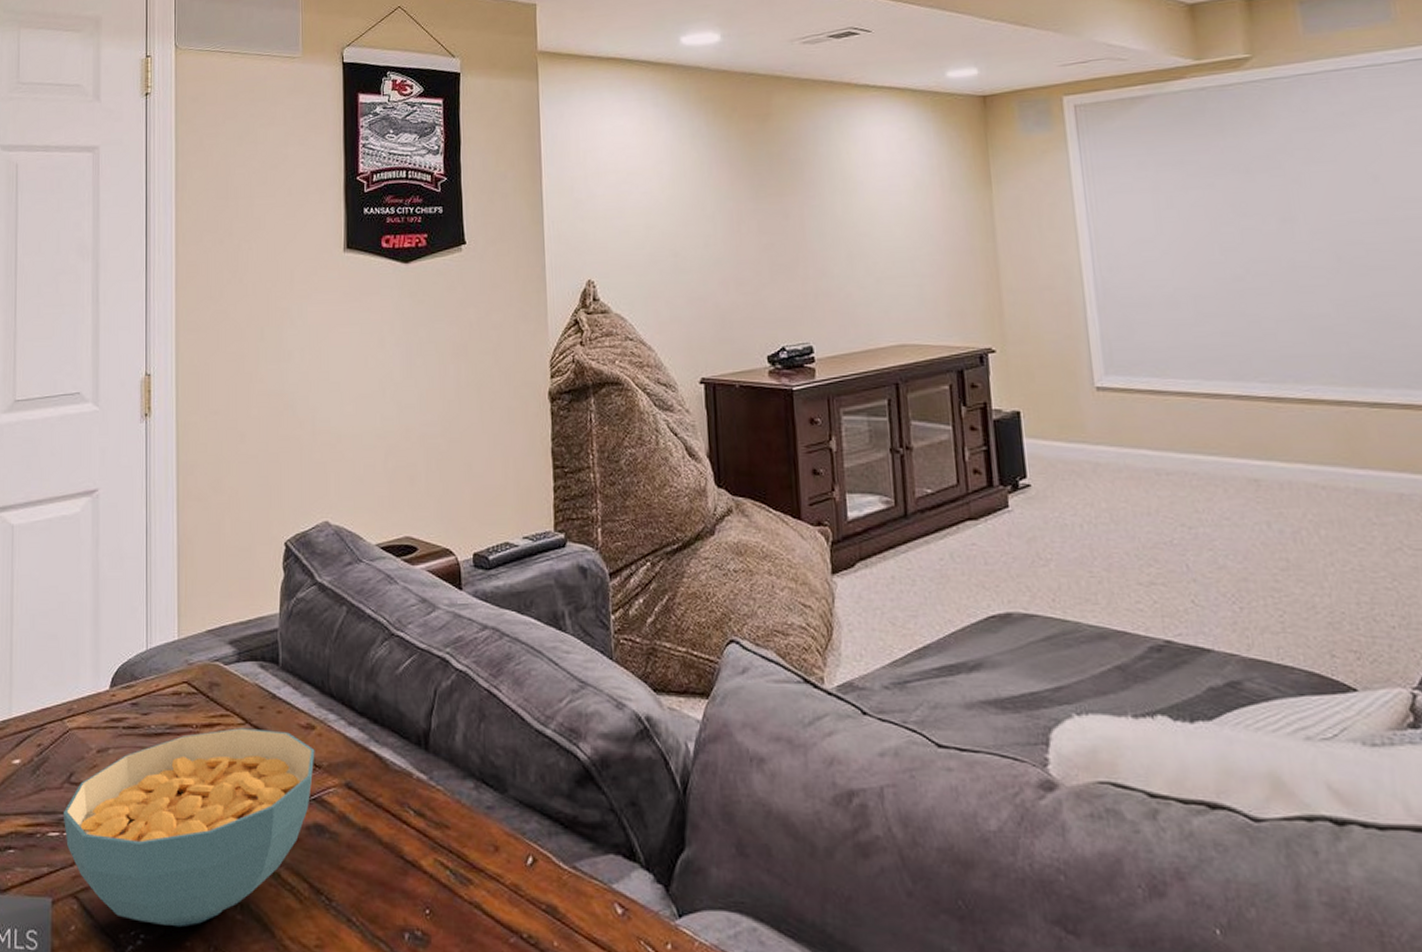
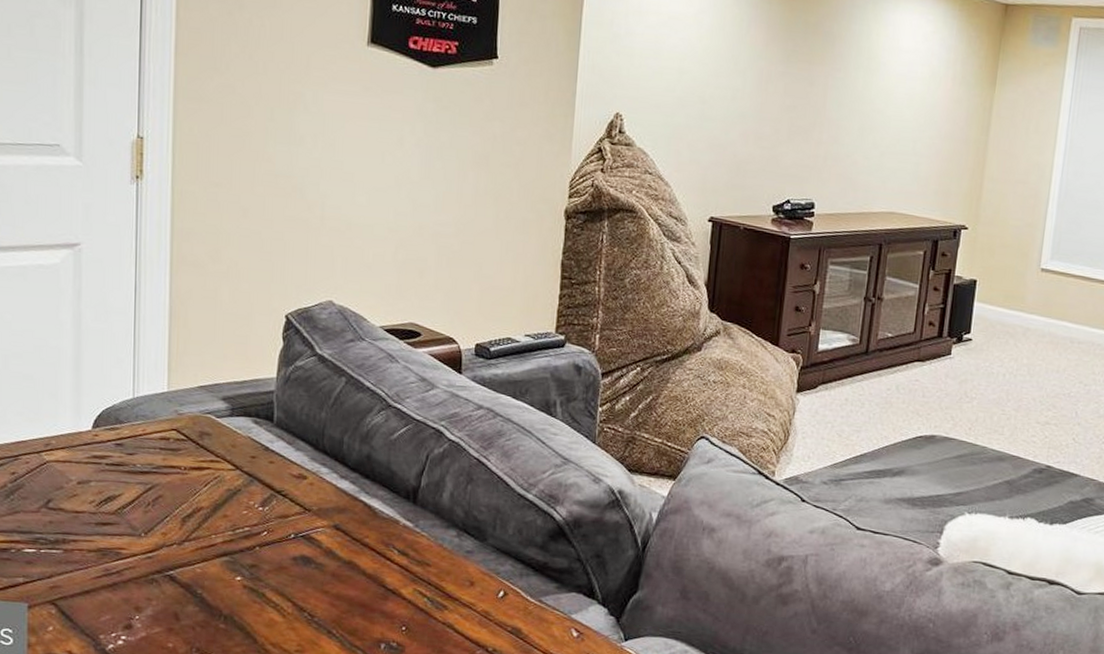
cereal bowl: present [63,728,315,928] -> none [39,472,306,632]

